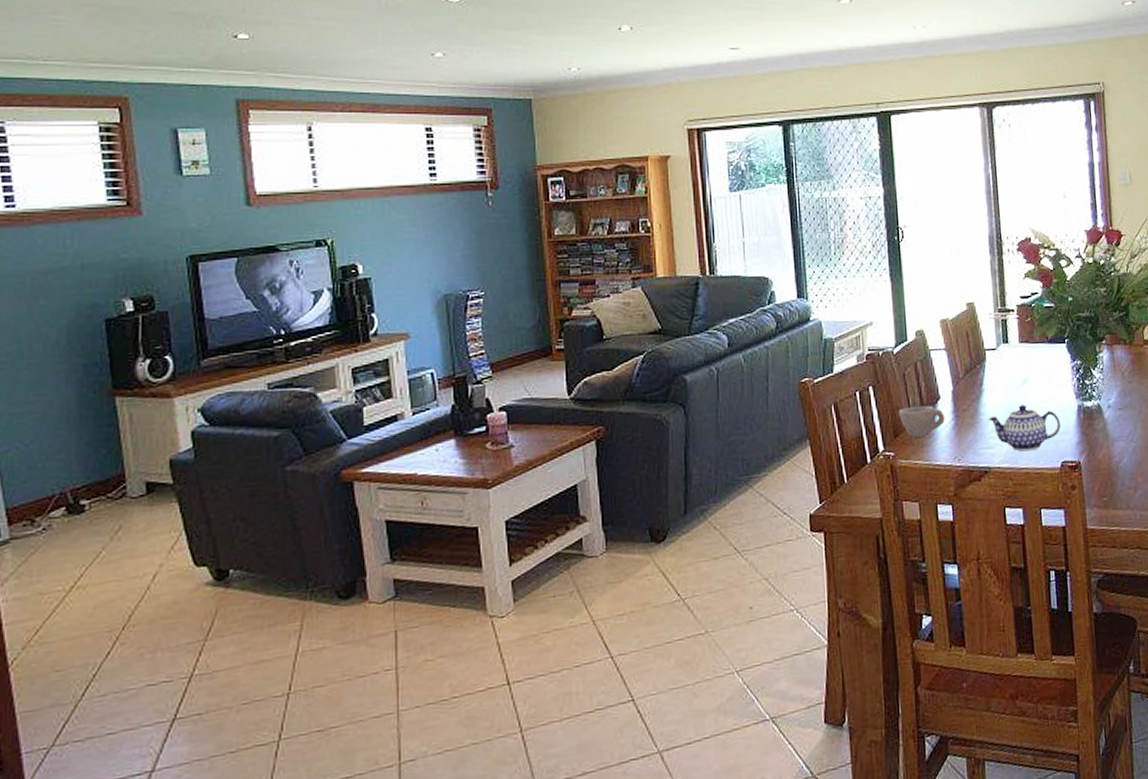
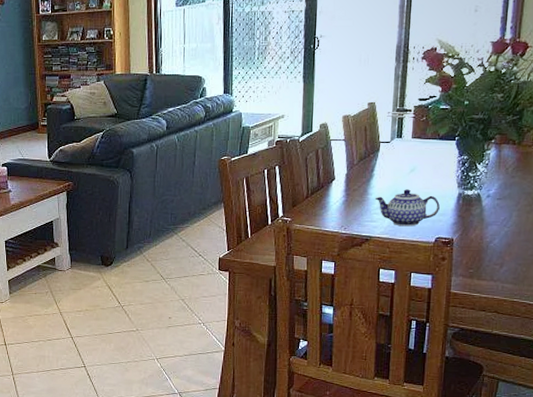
cup: present [899,405,945,437] -> none [298,184,337,208]

